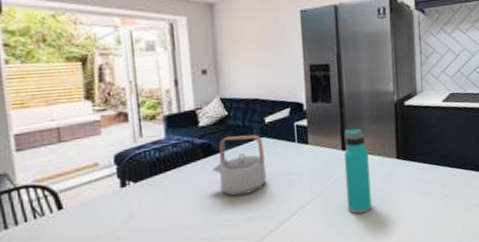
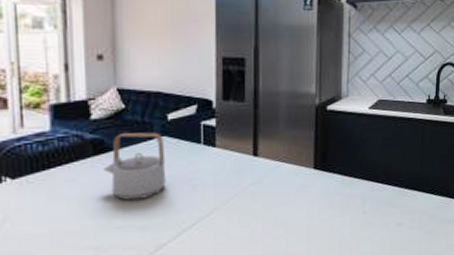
water bottle: present [343,128,372,214] -> none [255,132,283,228]

